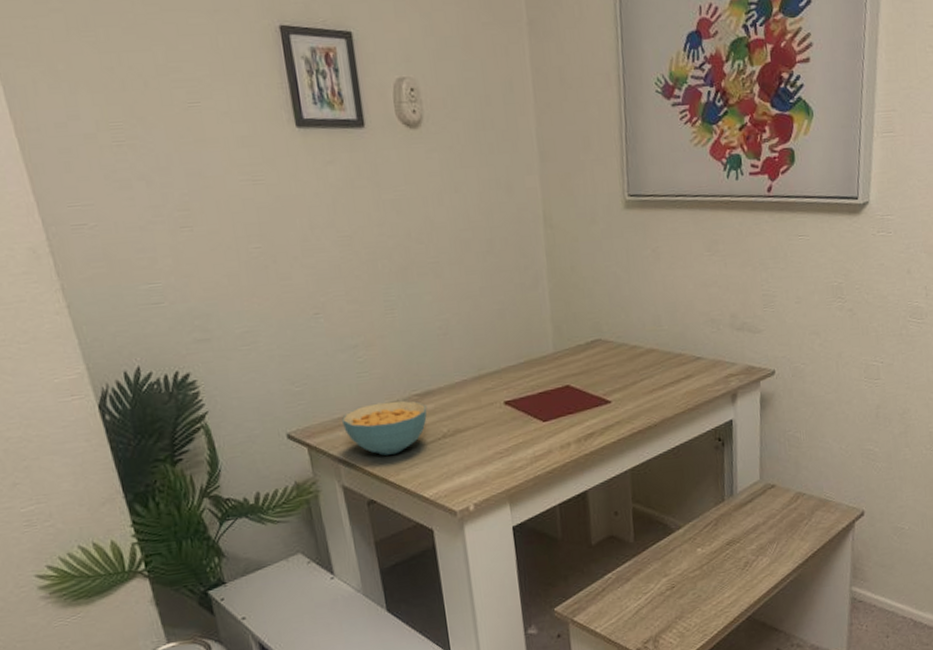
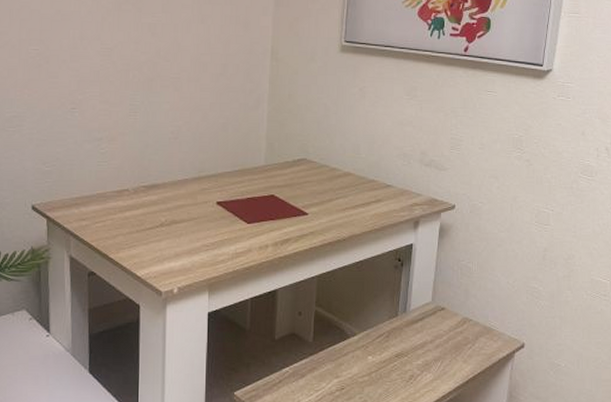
cereal bowl: present [342,400,427,456] -> none [79,189,151,235]

